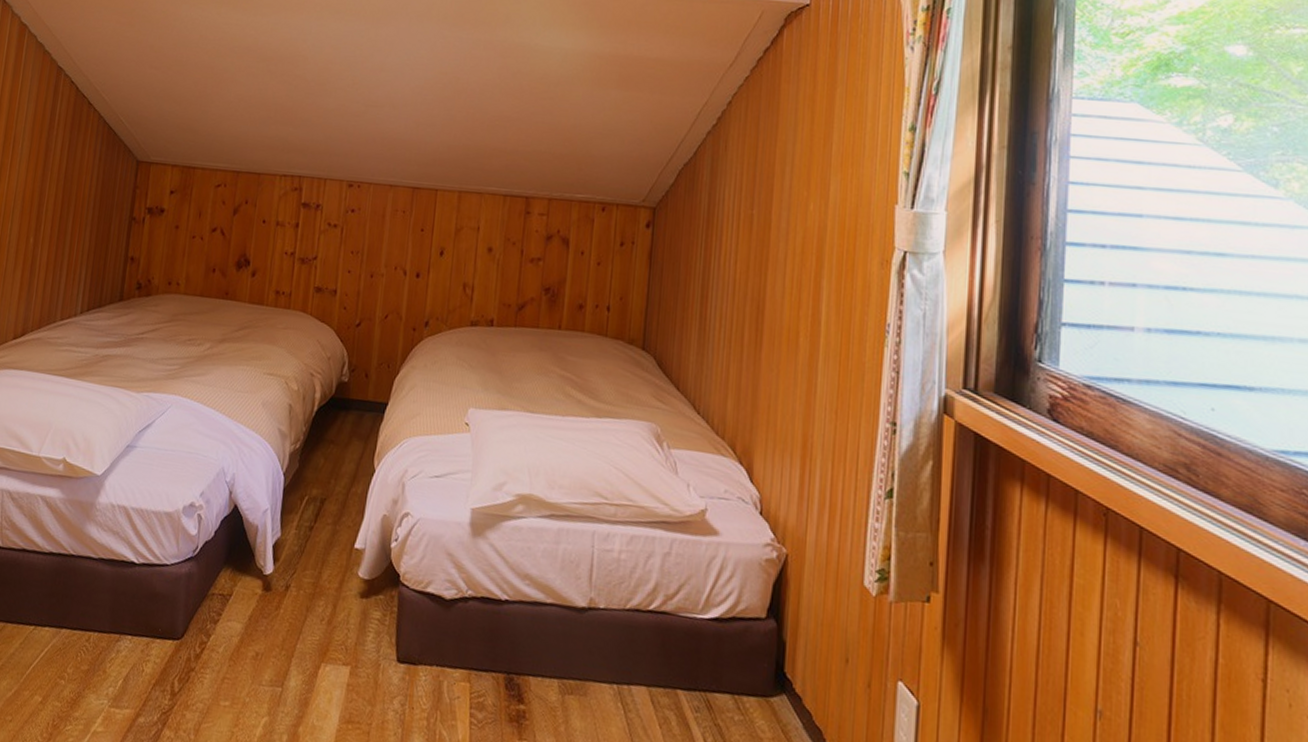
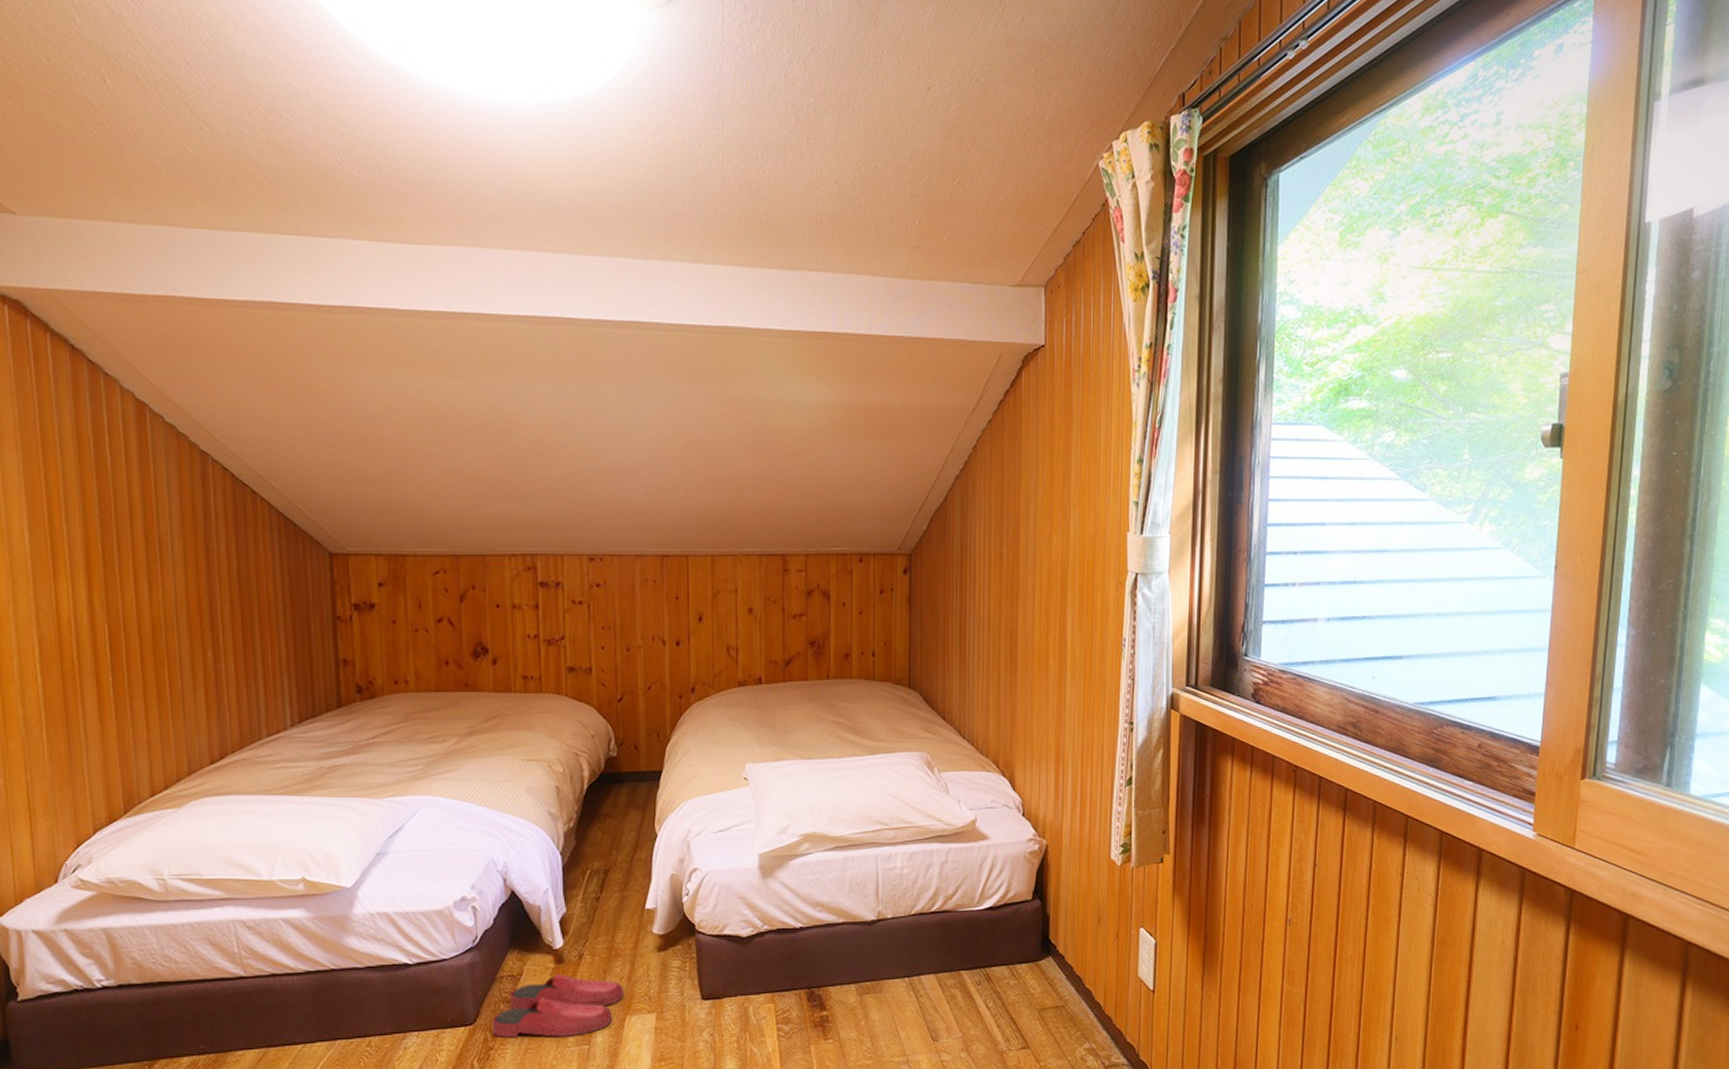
slippers: none [196,601,324,675] -> present [492,973,625,1038]

